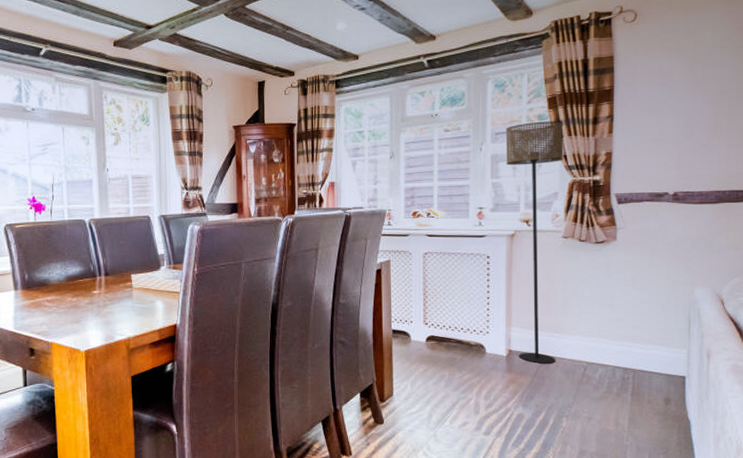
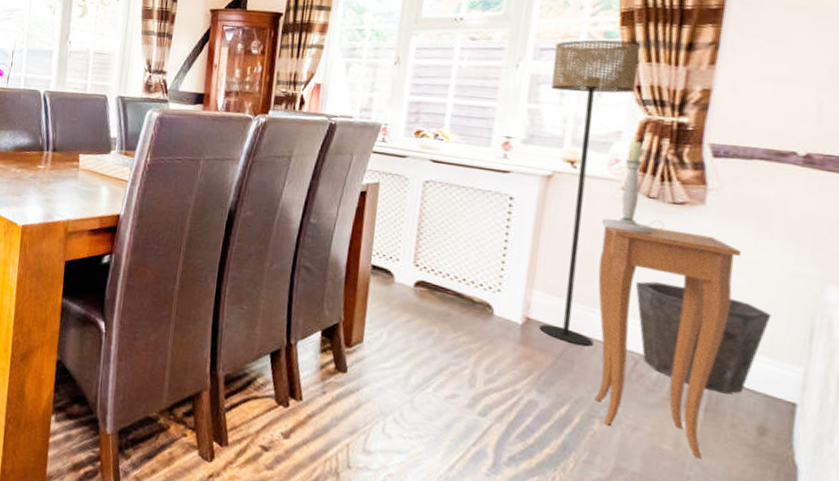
side table: none [551,263,642,430] -> present [594,220,741,458]
candlestick: none [553,198,592,270] -> present [603,140,665,234]
waste bin: none [578,305,665,380] -> present [635,281,772,394]

